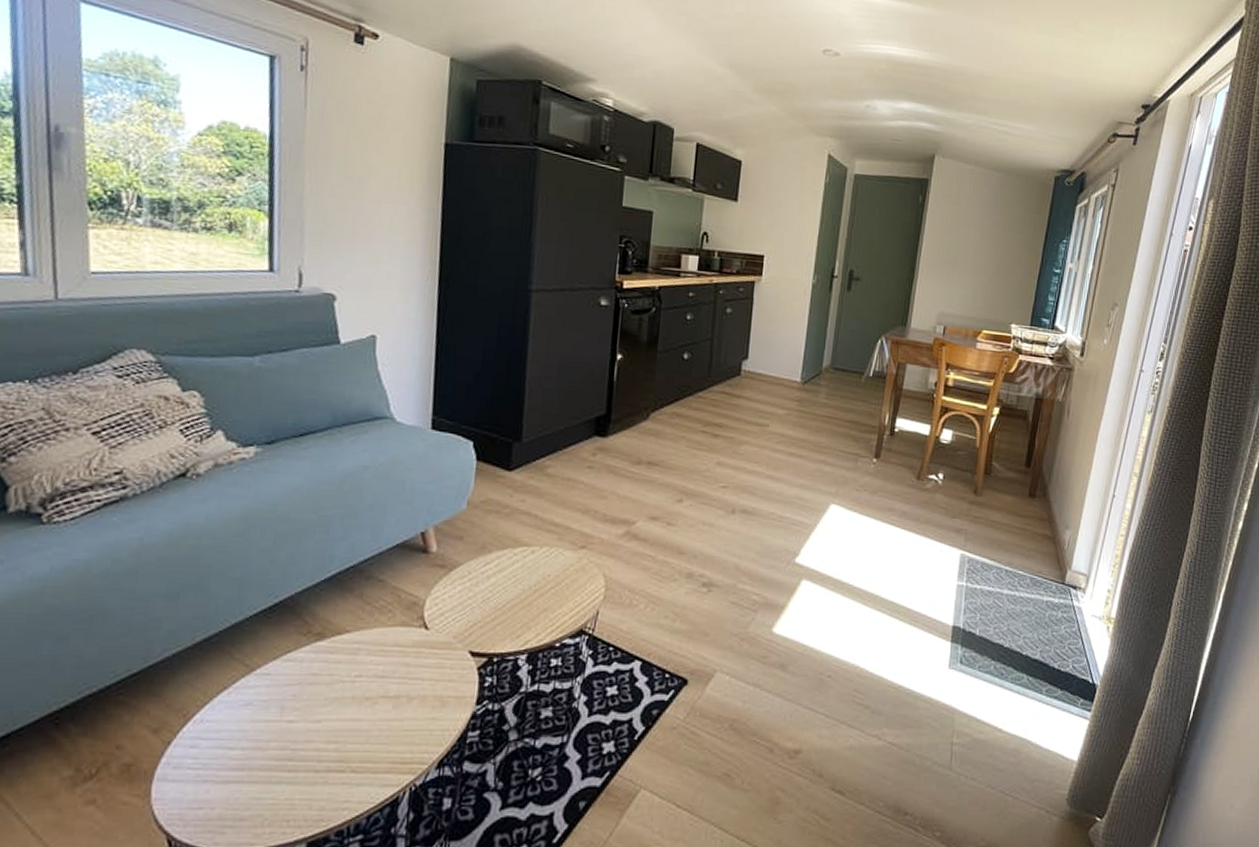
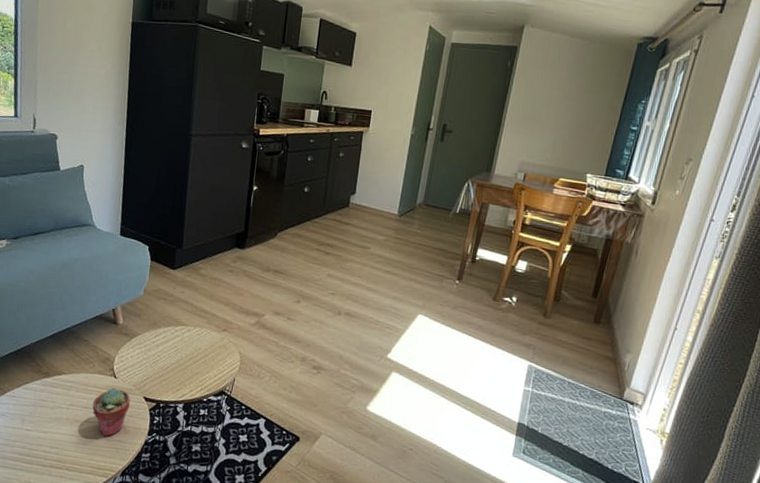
potted succulent: none [392,643,449,716] -> present [92,387,130,437]

